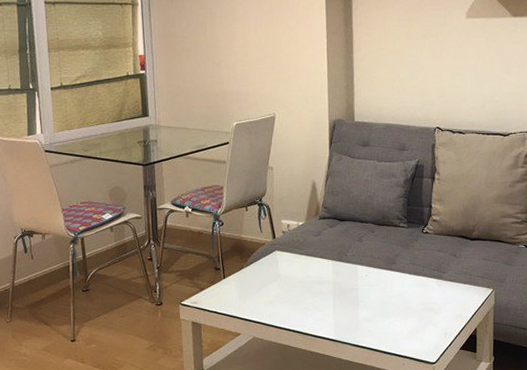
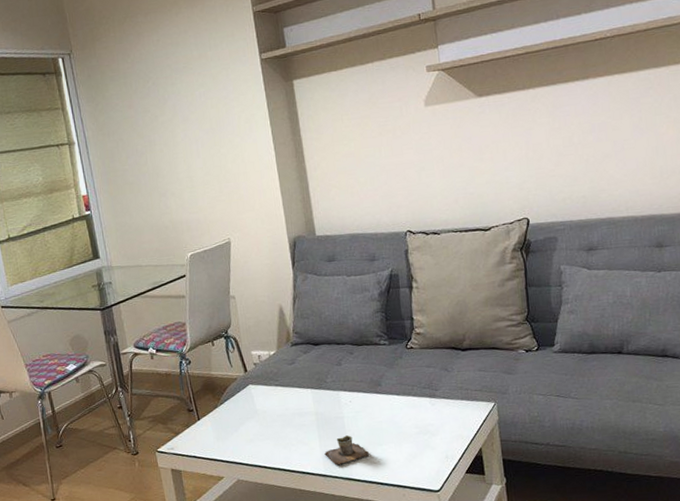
cup: none [337,306,378,332] -> present [324,435,370,466]

